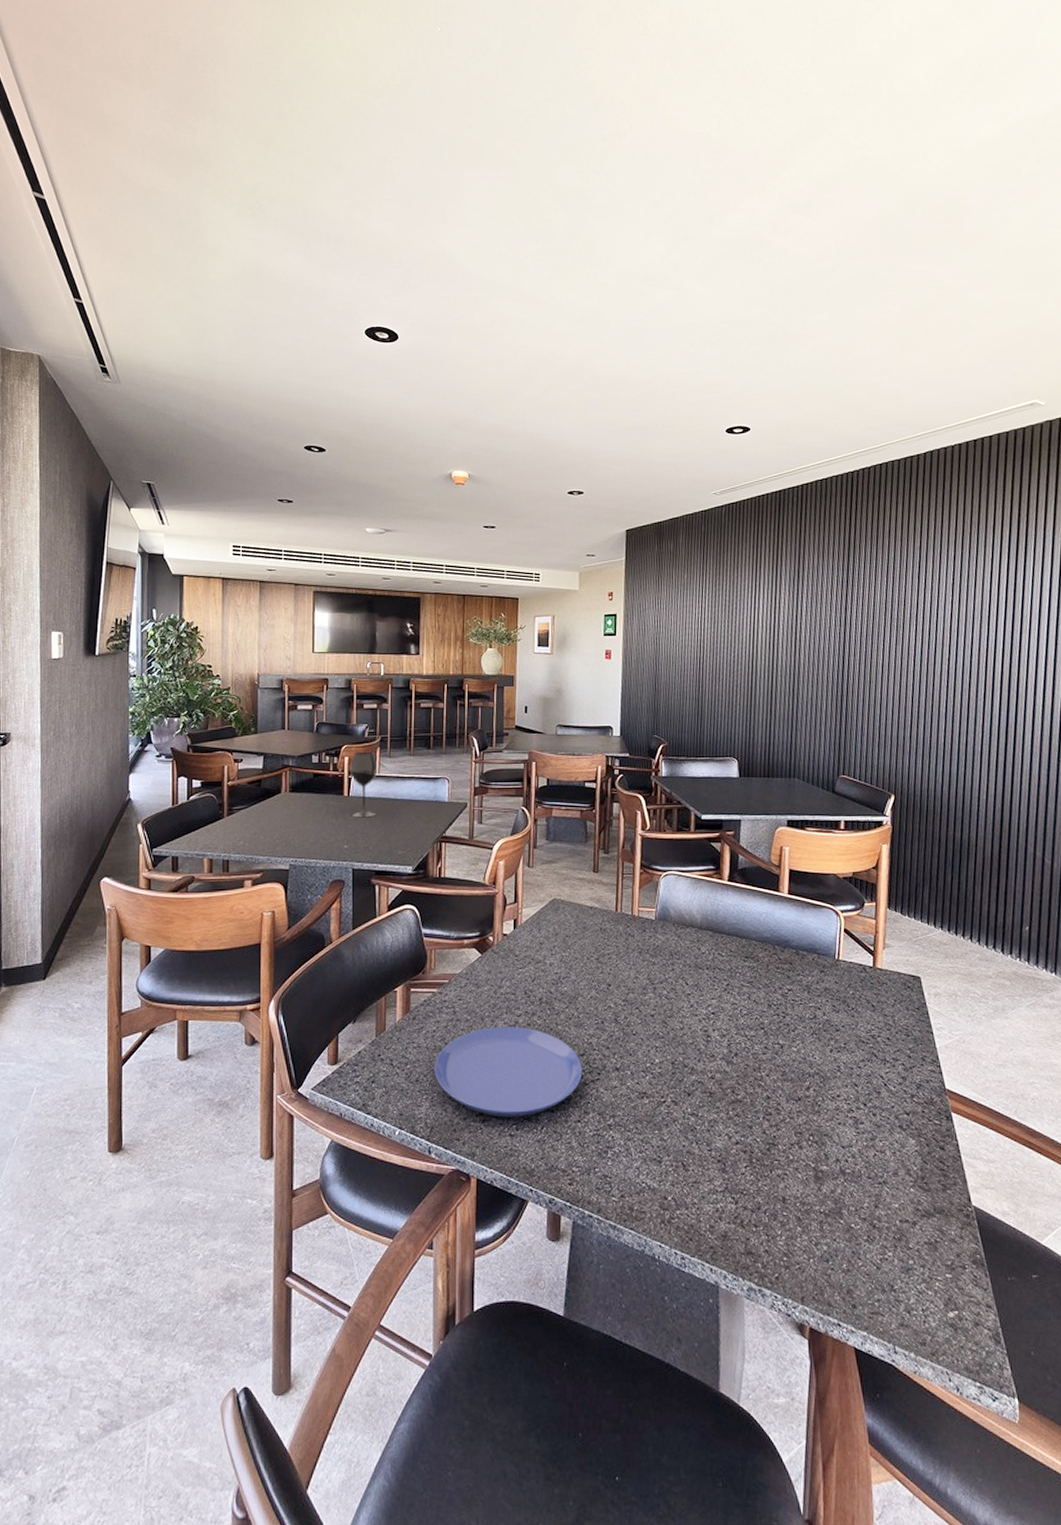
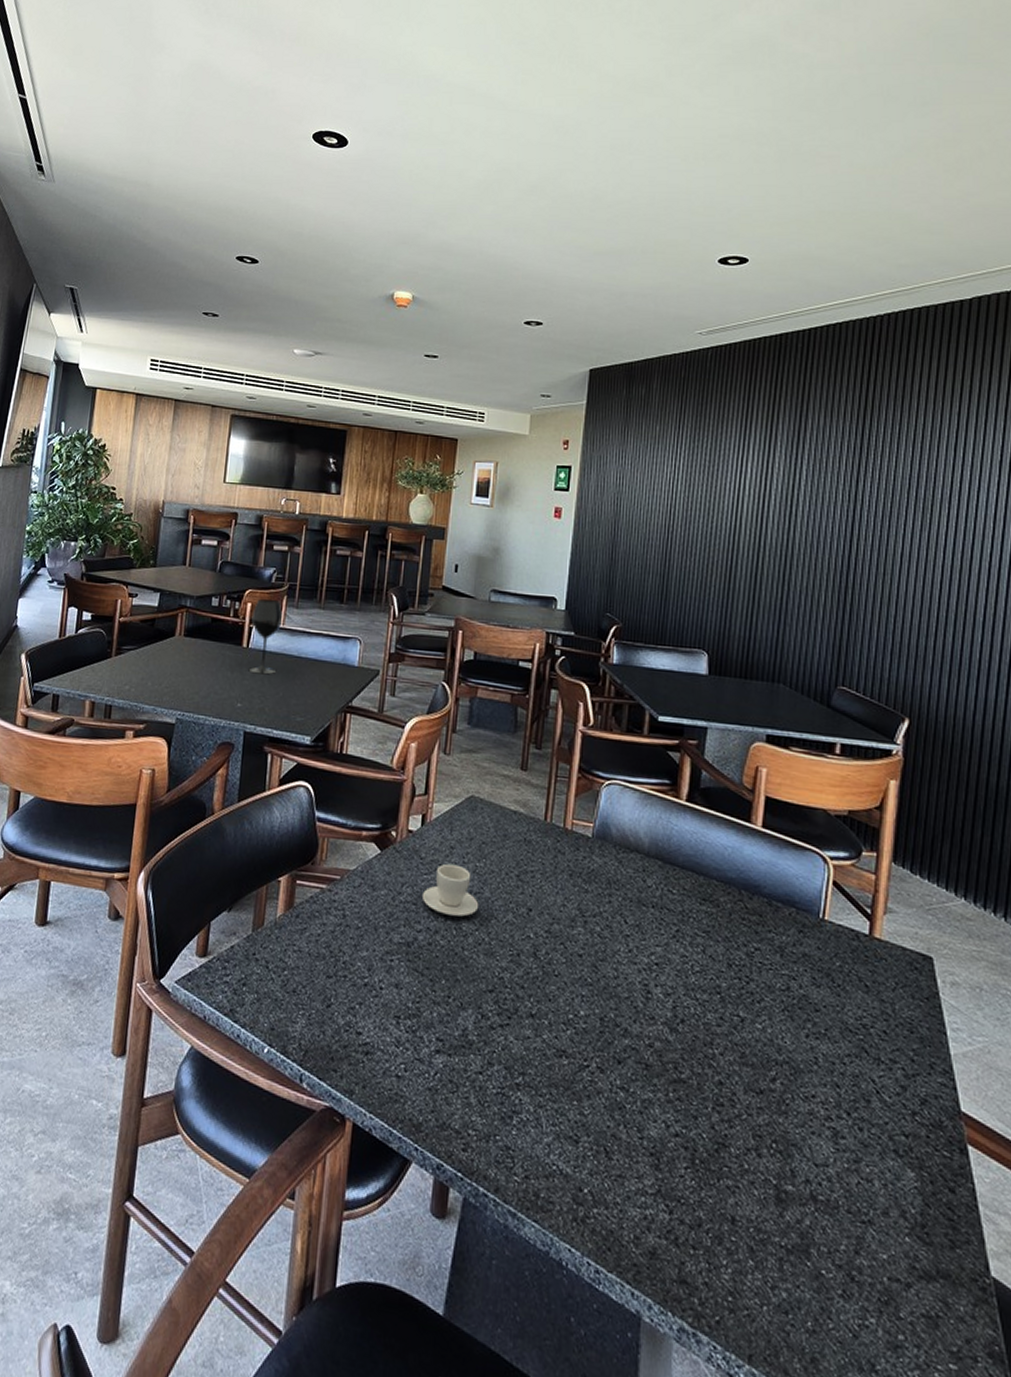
plate: present [434,1026,583,1118] -> none [314,940,490,1056]
teacup: none [519,957,567,999] -> present [421,863,479,917]

